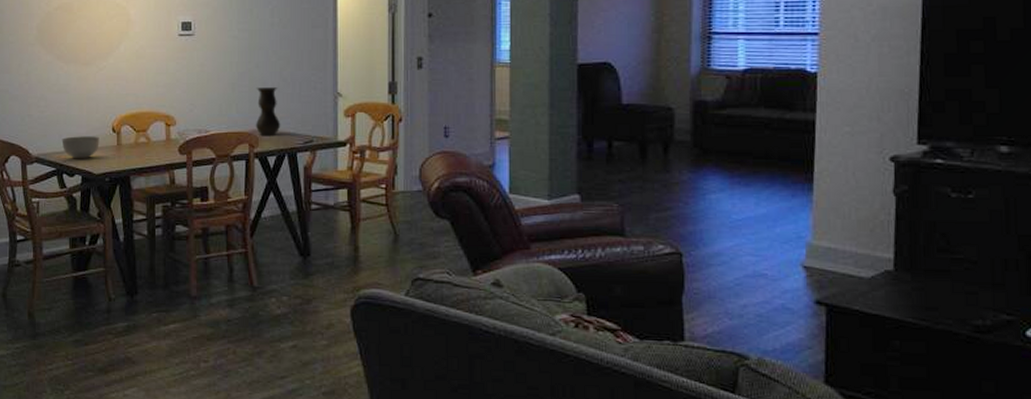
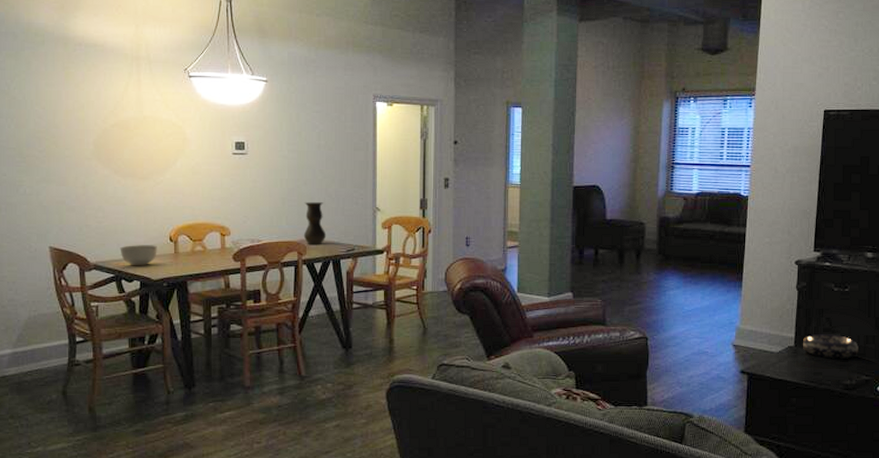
decorative bowl: none [905,255,993,291] -> present [802,334,858,360]

